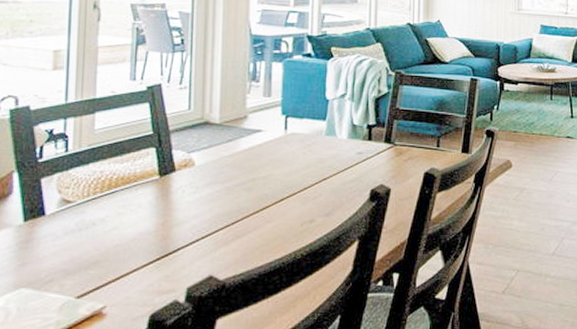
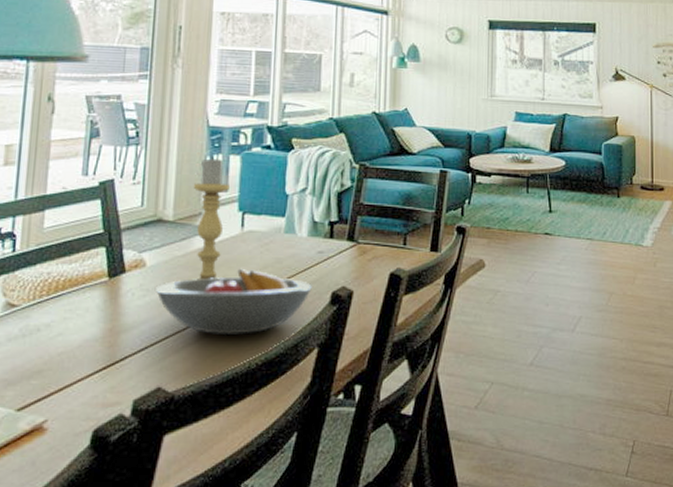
fruit bowl: none [204,167,352,228] -> present [154,268,312,334]
candle holder: none [237,64,272,179] -> present [193,157,229,280]

